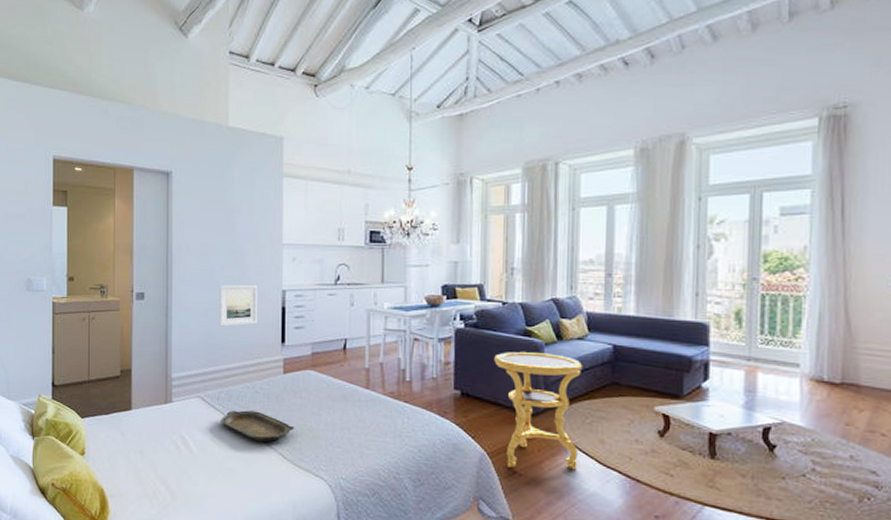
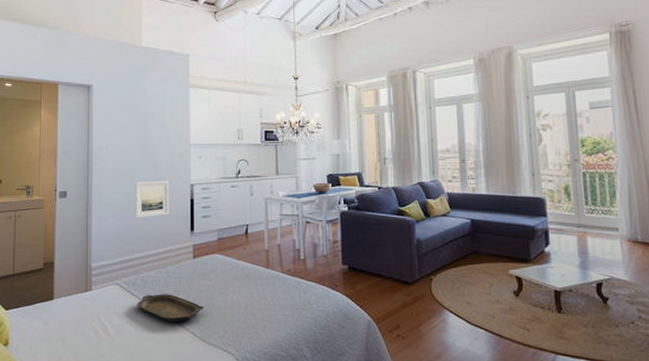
side table: present [494,351,583,469] -> none [374,228,450,331]

